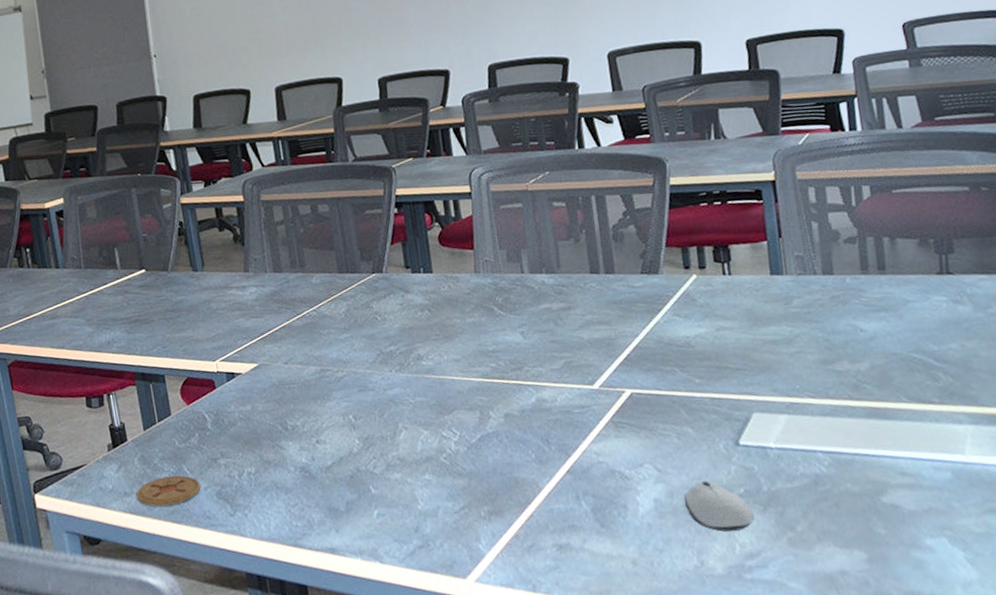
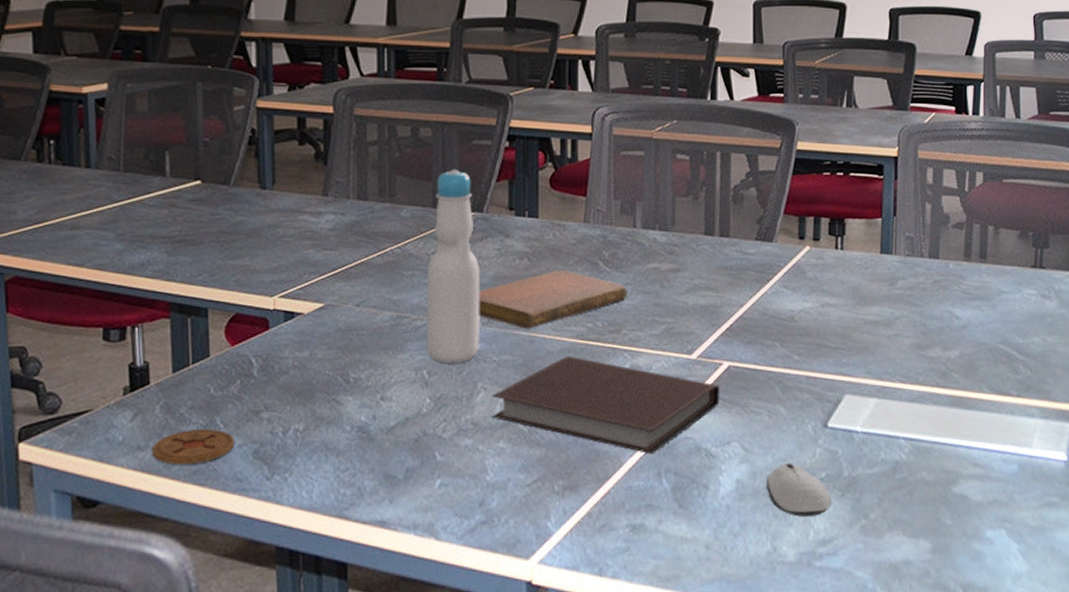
bottle: none [339,237,396,408] -> present [426,169,481,364]
notebook: none [389,317,525,373] -> present [479,269,628,329]
notebook: none [412,393,627,479] -> present [491,355,720,455]

